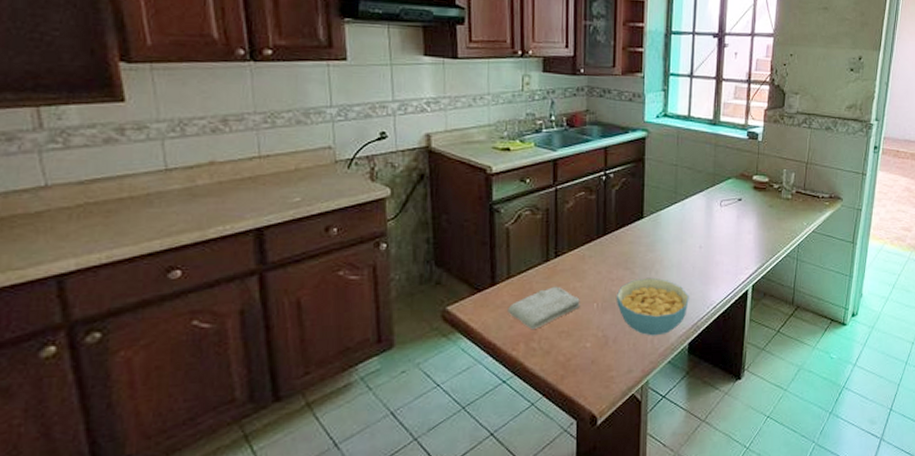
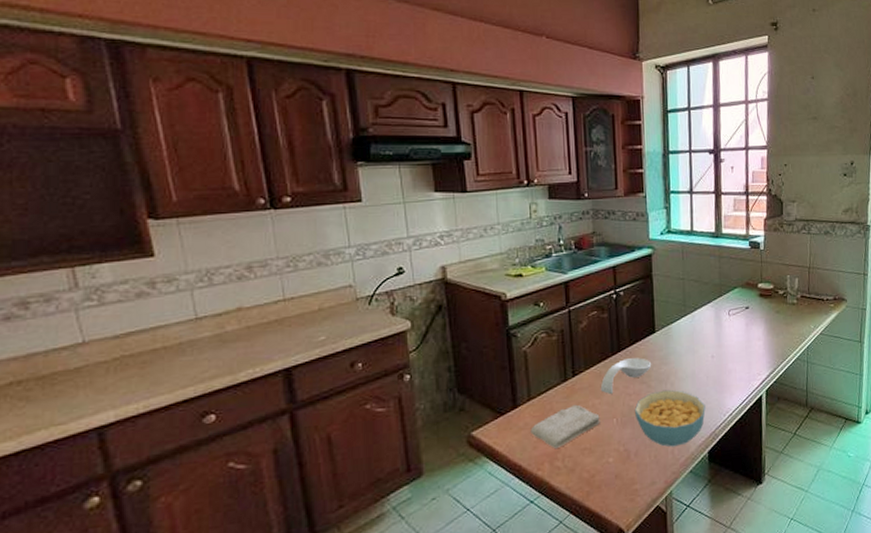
spoon rest: none [582,243,638,278] -> present [600,358,652,394]

